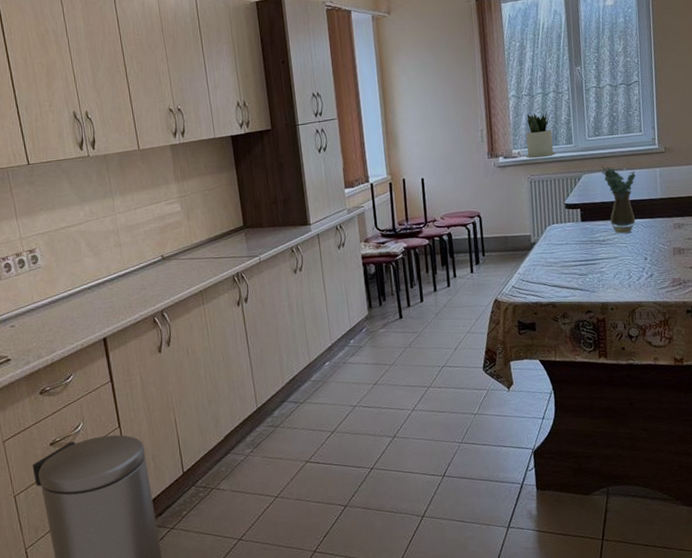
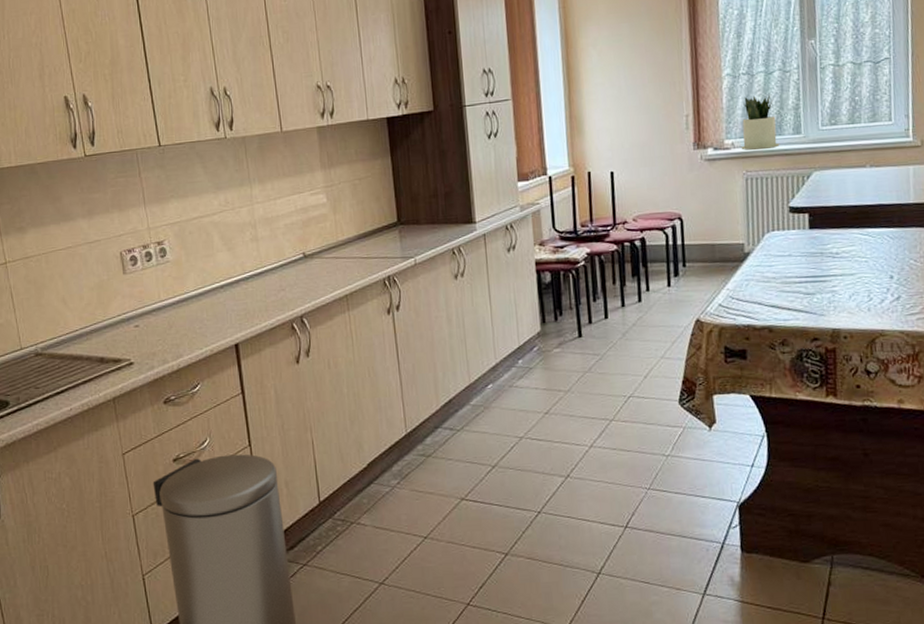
vase: present [601,166,636,234] -> none [837,161,882,246]

